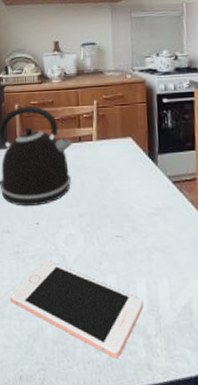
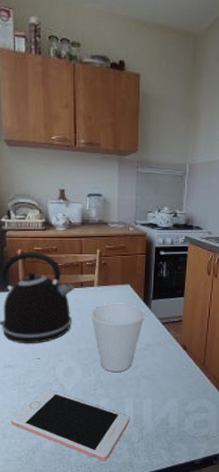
cup: none [90,159,151,242] -> present [91,303,145,372]

